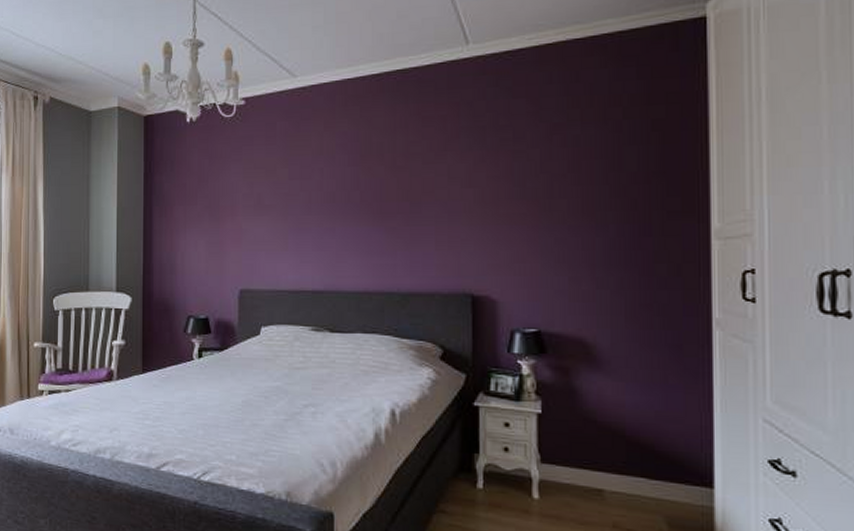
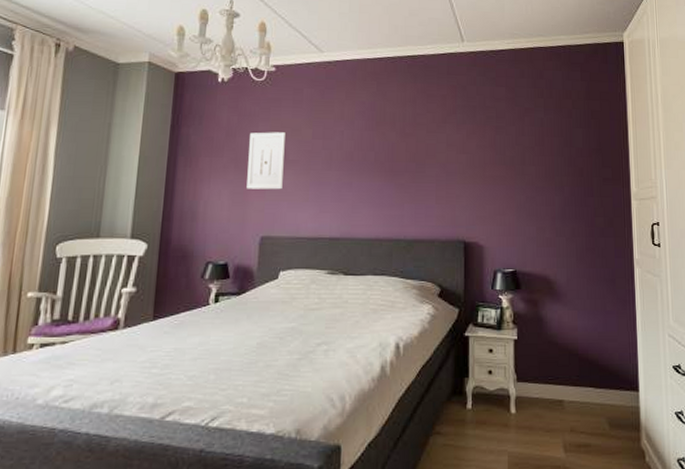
wall art: none [222,174,259,239] -> present [246,132,285,190]

